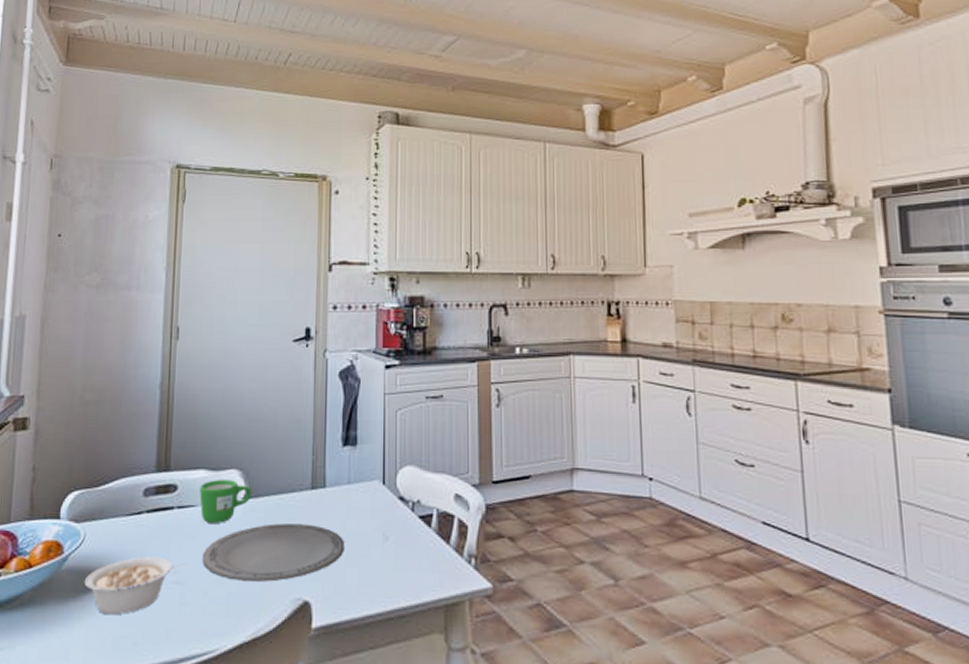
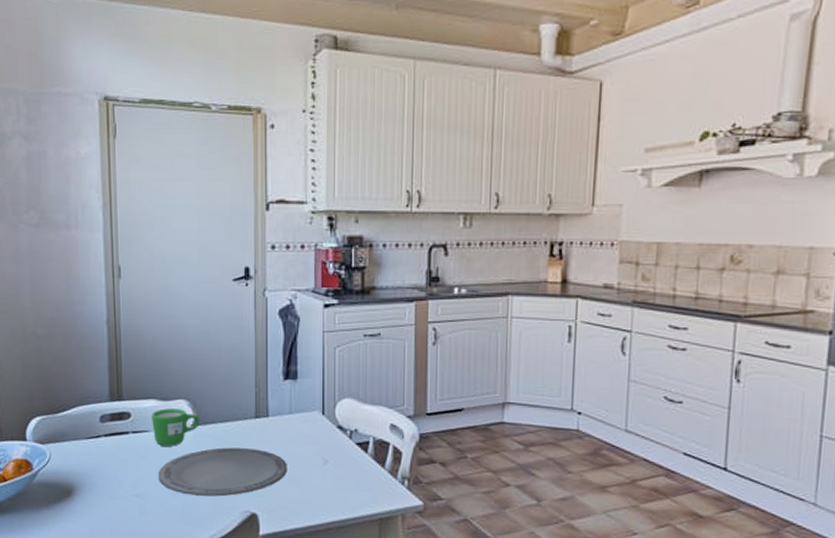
legume: present [84,557,187,616] -> none [54,474,144,522]

